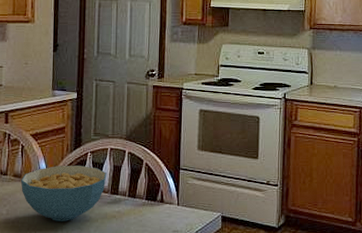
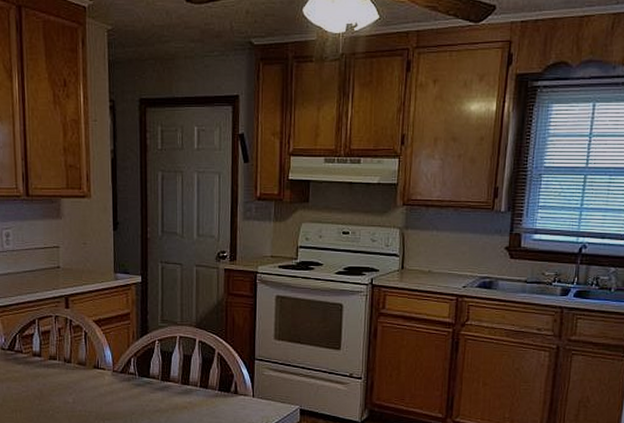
cereal bowl: present [21,166,107,221] -> none [86,354,176,411]

